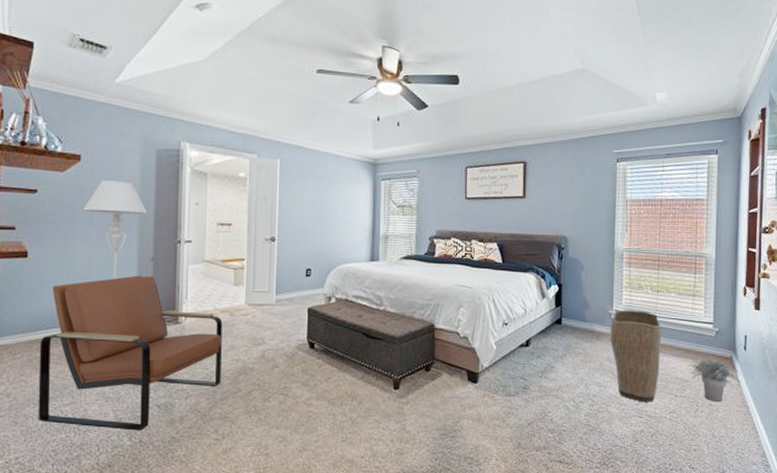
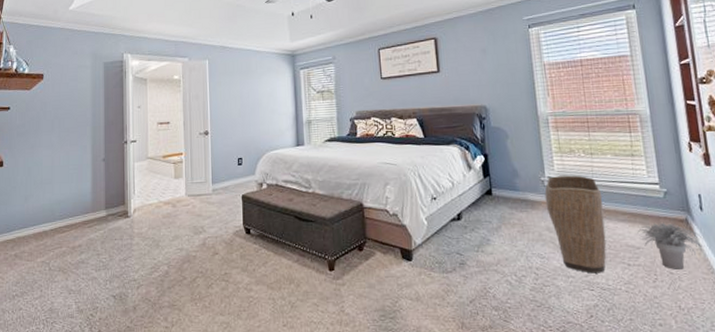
armchair: present [38,275,222,431] -> none [13,175,168,321]
floor lamp: present [83,180,147,280] -> none [46,93,98,181]

